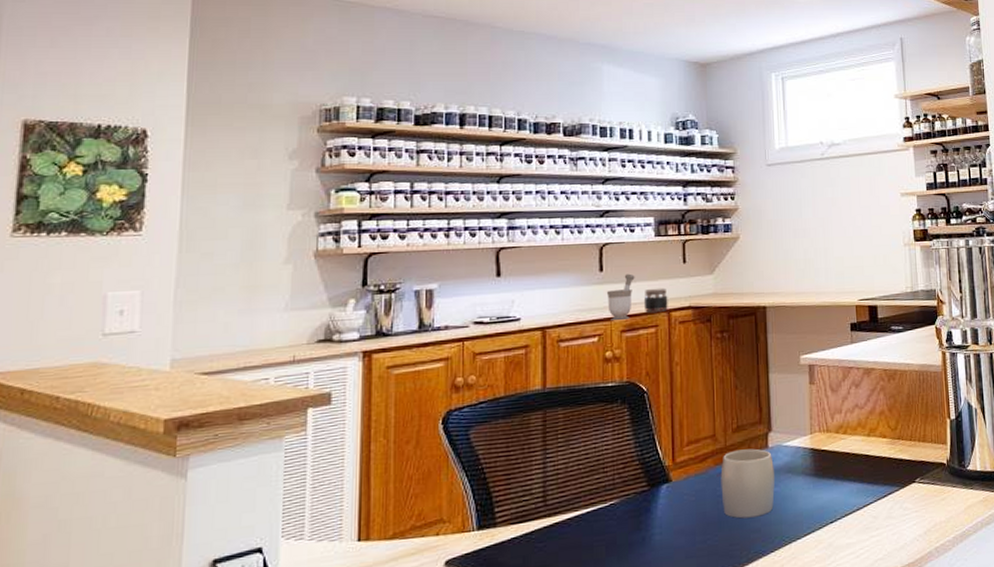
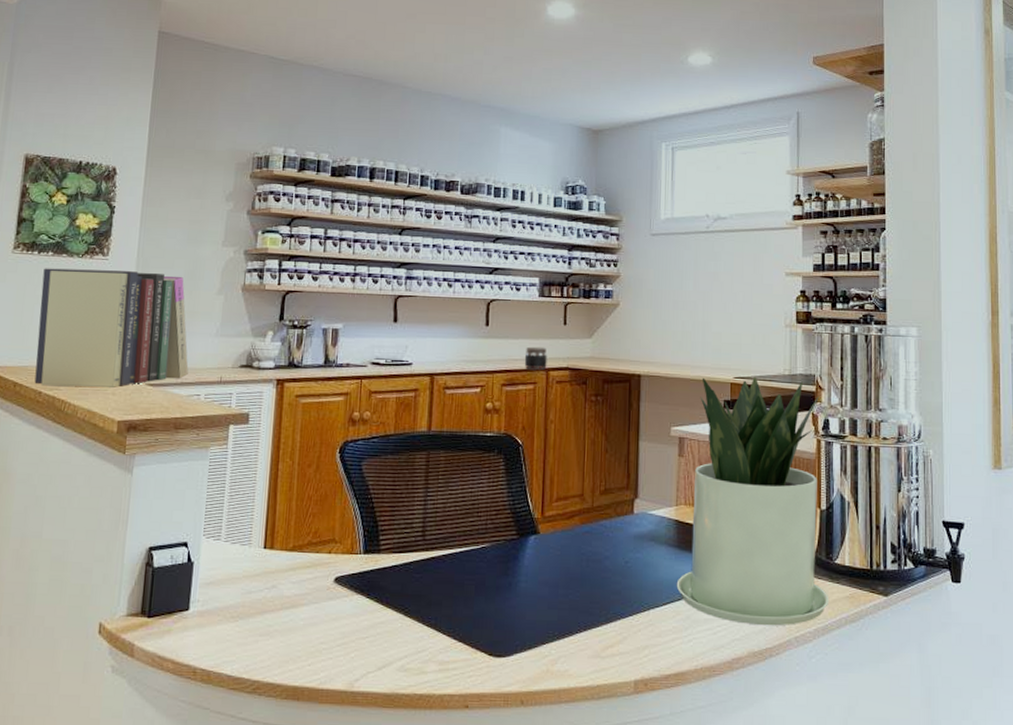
books: none [49,246,253,390] -> present [34,268,189,388]
mortar and pestle: present [606,273,635,321] -> none [490,330,518,375]
mug: present [720,448,776,519] -> none [585,512,639,579]
planter: none [816,297,965,543] -> present [676,377,830,626]

